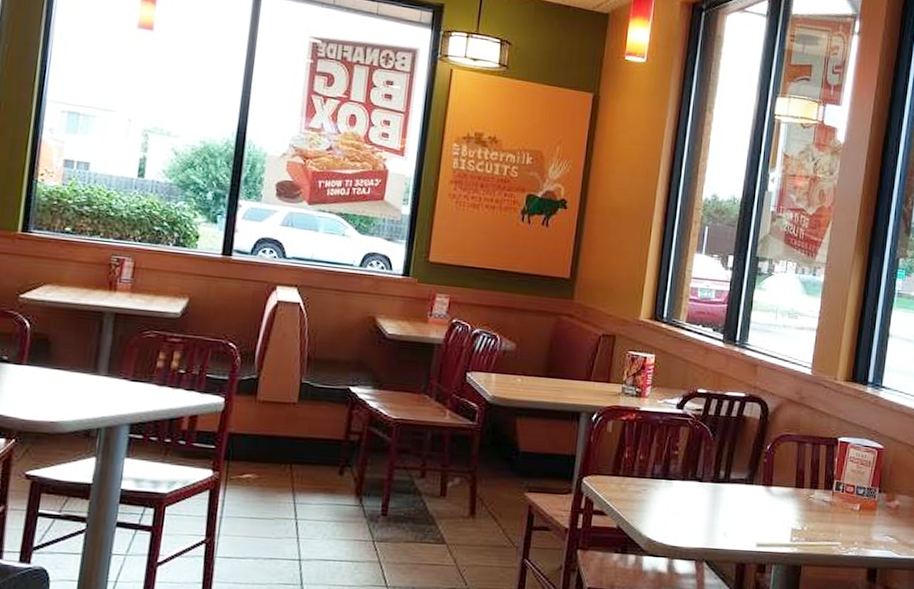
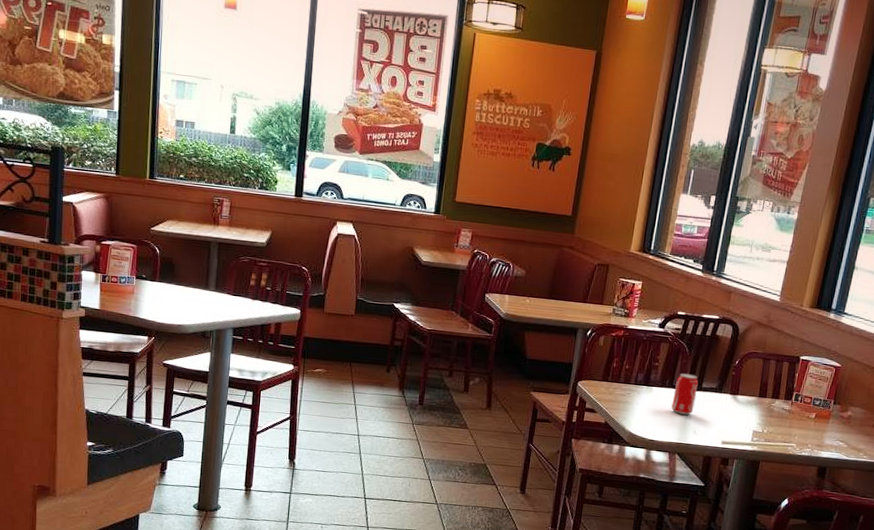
beverage can: none [696,462,726,513] -> present [671,373,699,415]

